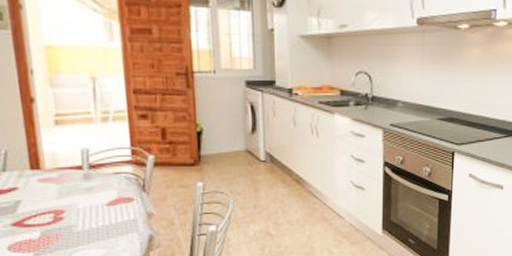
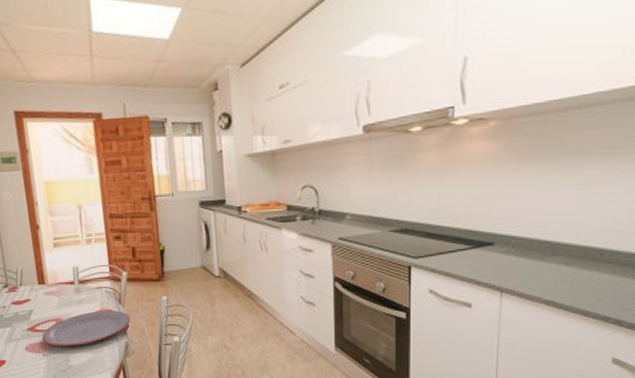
plate: none [32,199,157,243] -> present [41,311,131,346]

